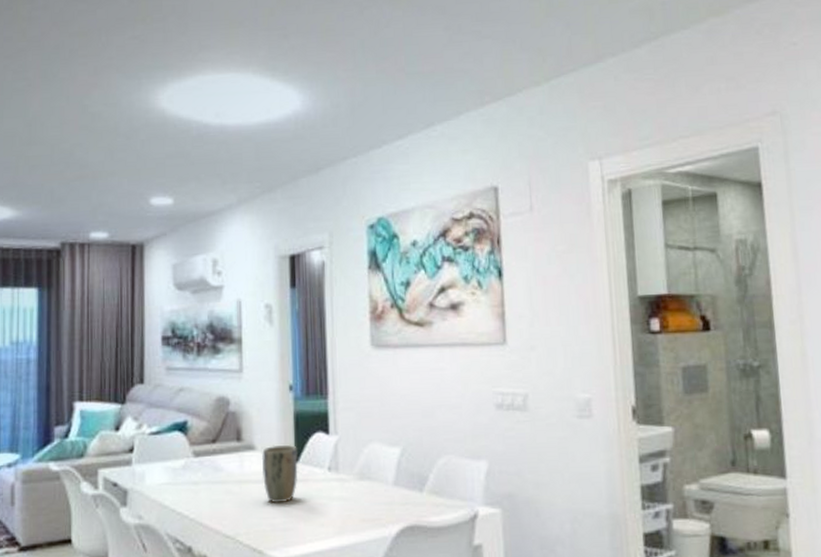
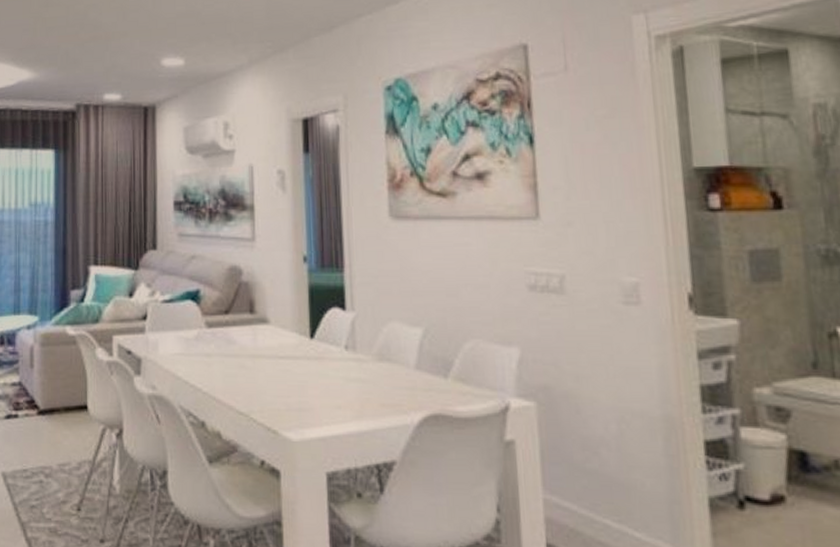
plant pot: present [262,444,298,504] -> none [276,319,313,382]

